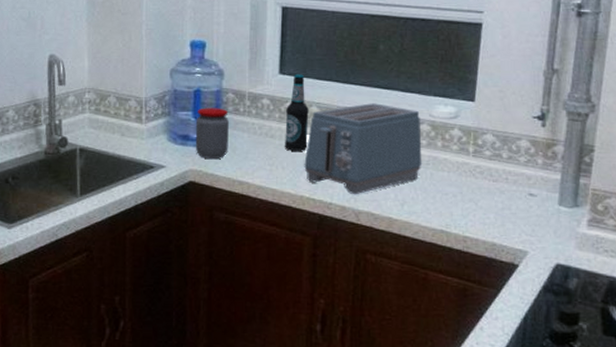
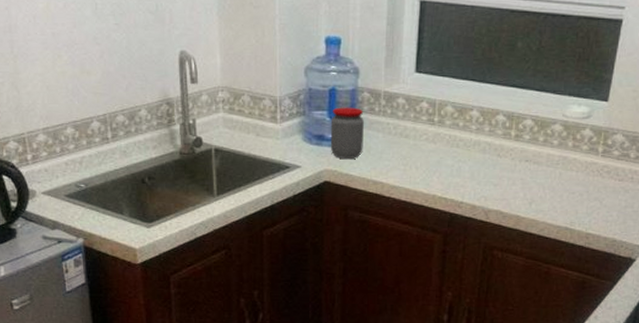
bottle: present [285,74,309,151] -> none [419,72,444,151]
toaster: present [304,103,422,195] -> none [437,103,553,194]

